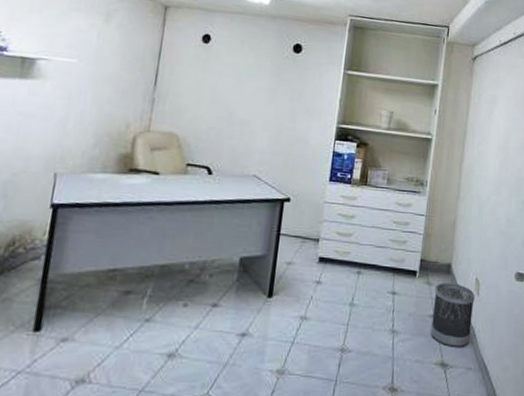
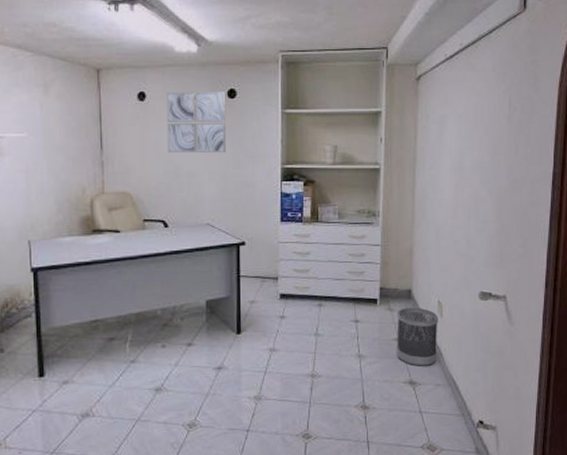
wall art: none [224,38,292,106] -> present [166,91,226,154]

